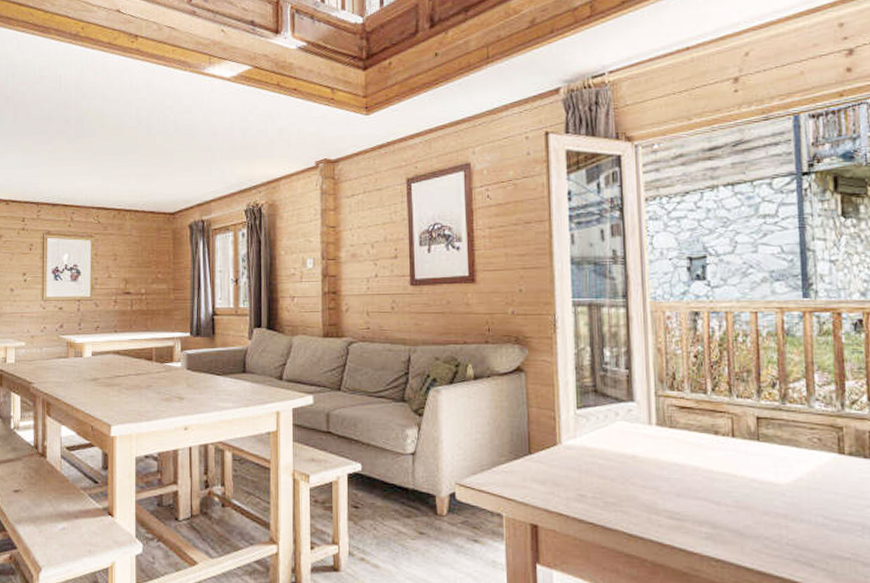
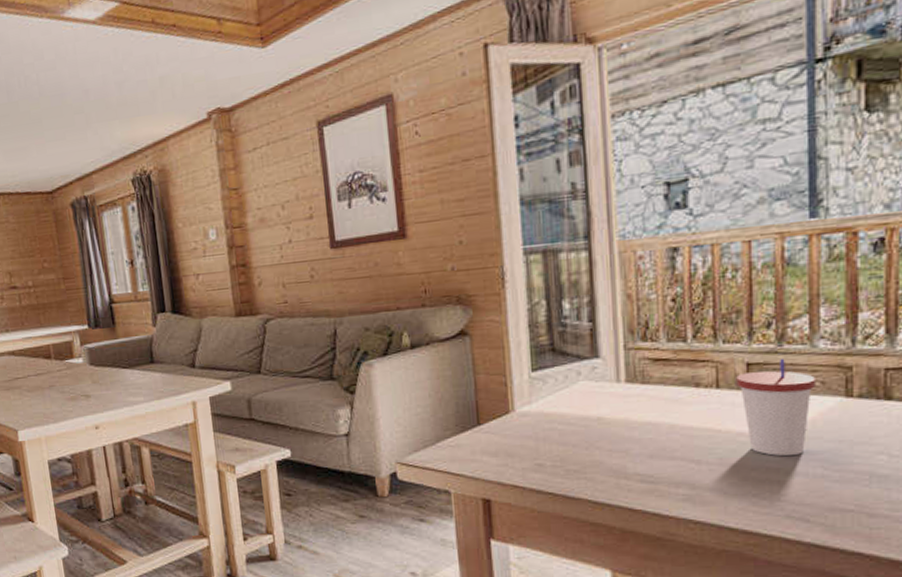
cup: none [748,415,814,503] -> present [736,358,815,456]

